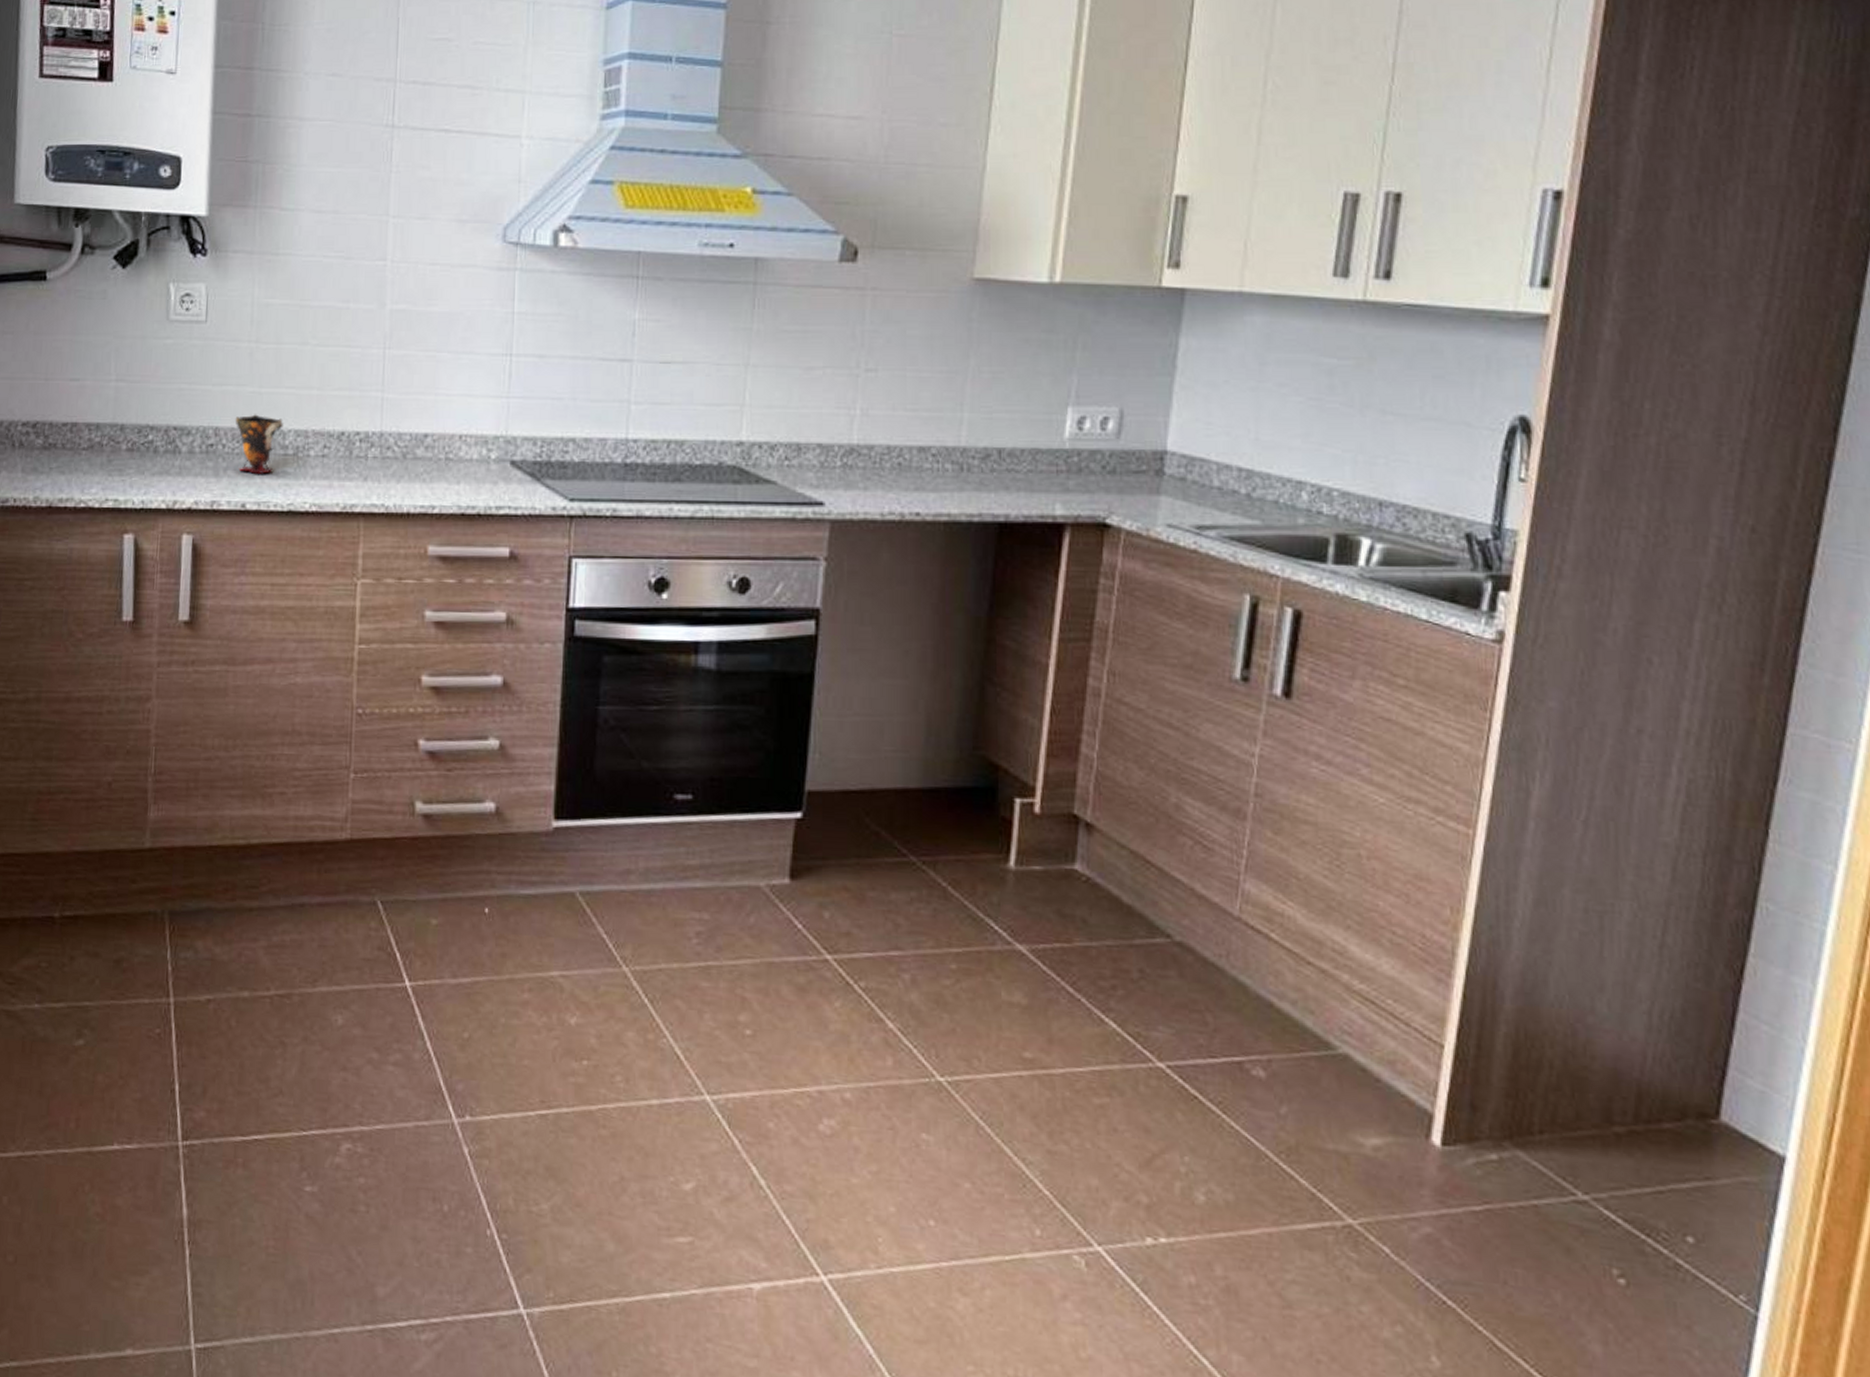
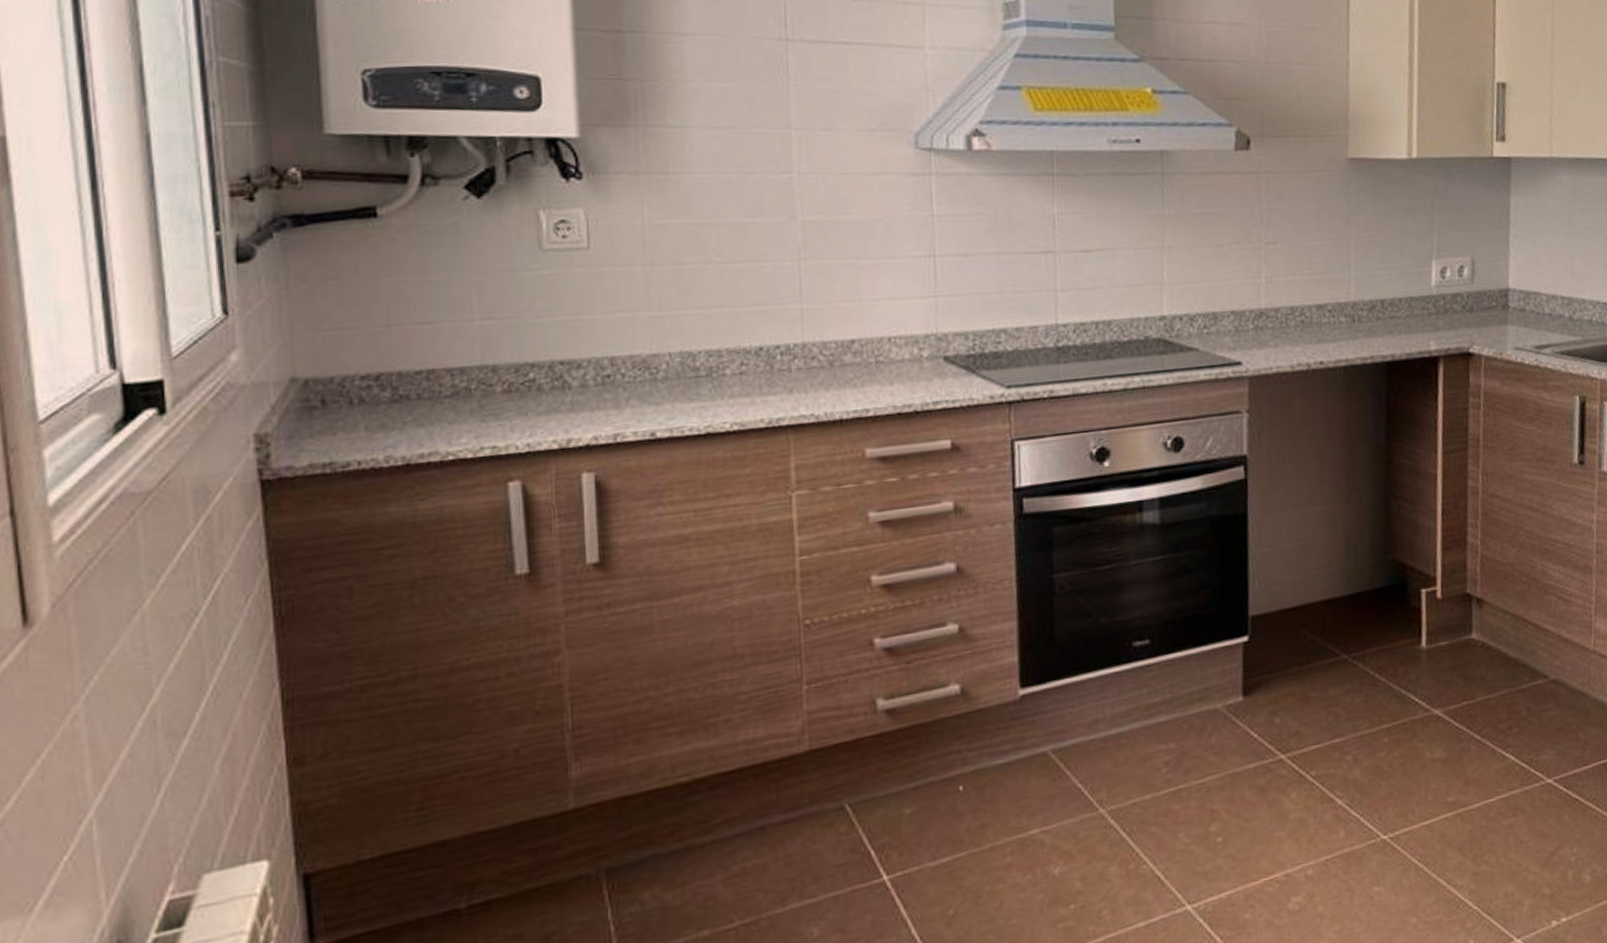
cup: present [235,414,284,474] -> none [634,339,693,400]

